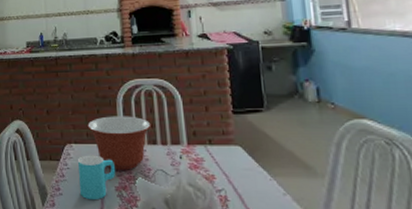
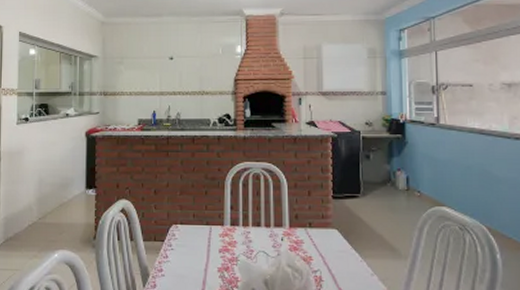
cup: present [78,155,116,201] -> none [183,236,220,282]
mixing bowl: present [87,116,151,170] -> none [195,198,257,252]

